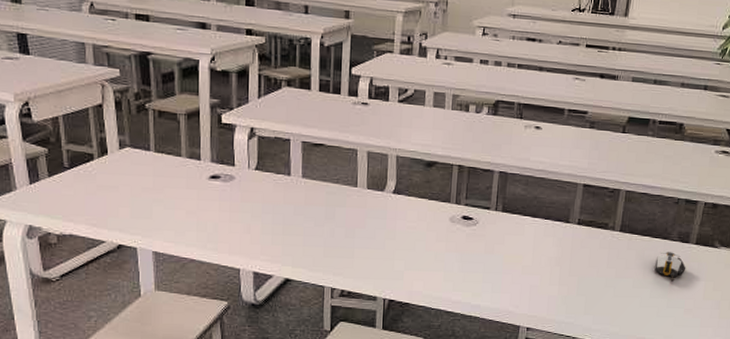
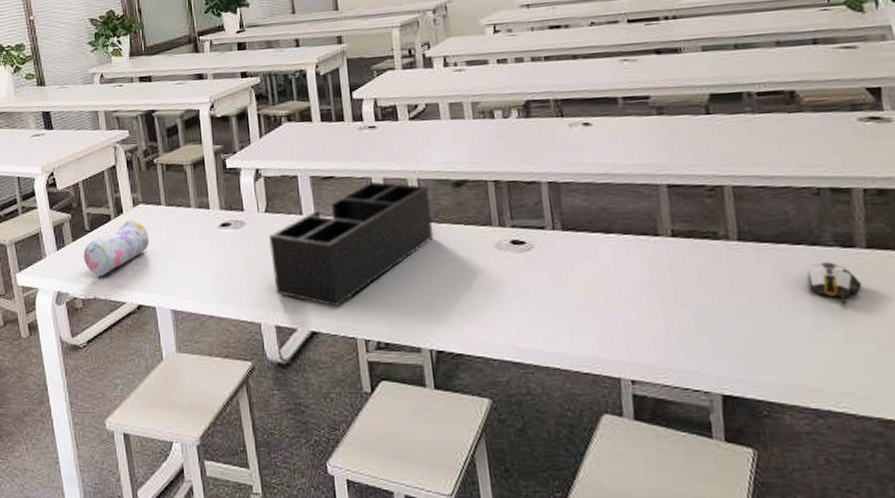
pencil case: none [60,161,135,214] -> present [83,219,149,276]
desk organizer: none [255,154,405,260] -> present [268,182,433,307]

